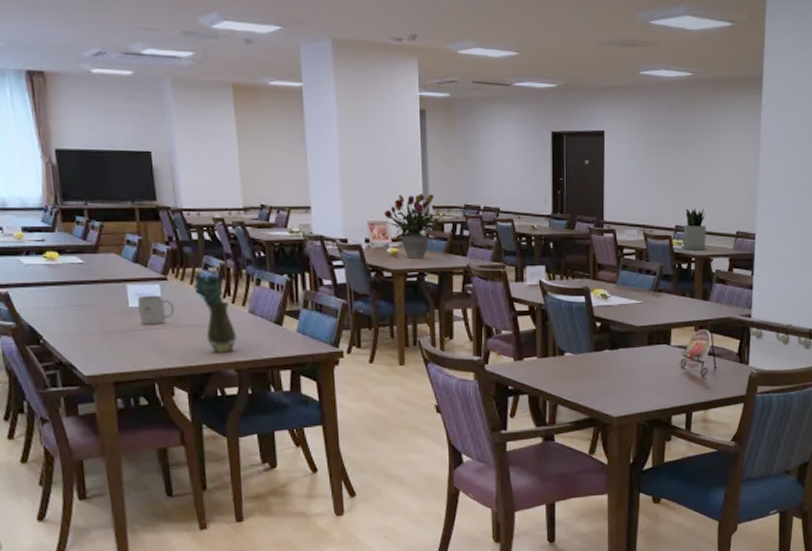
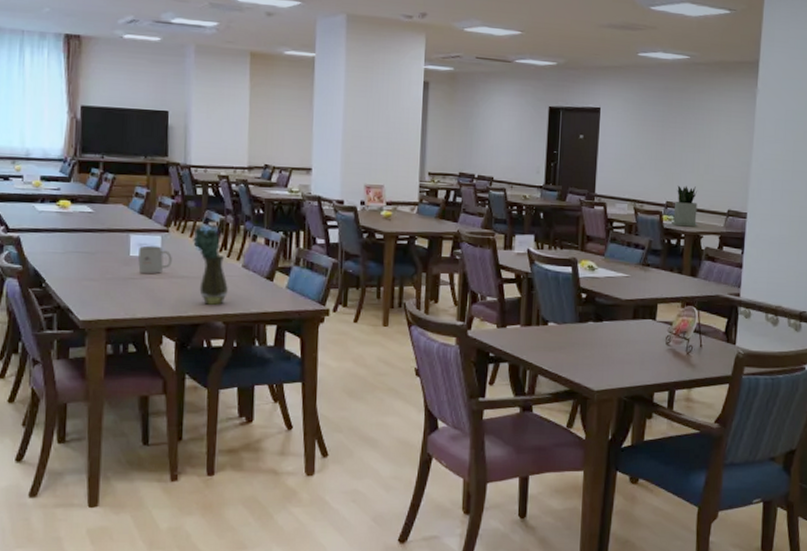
flower arrangement: present [384,194,440,259] -> none [381,160,434,223]

